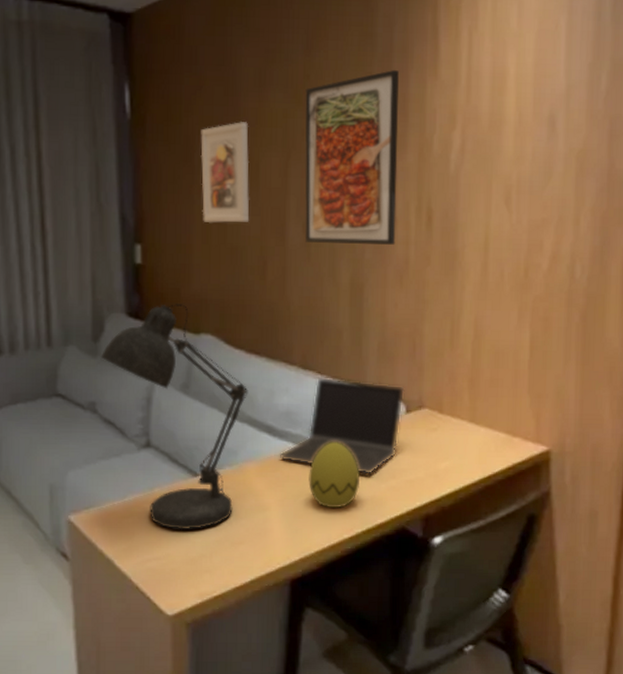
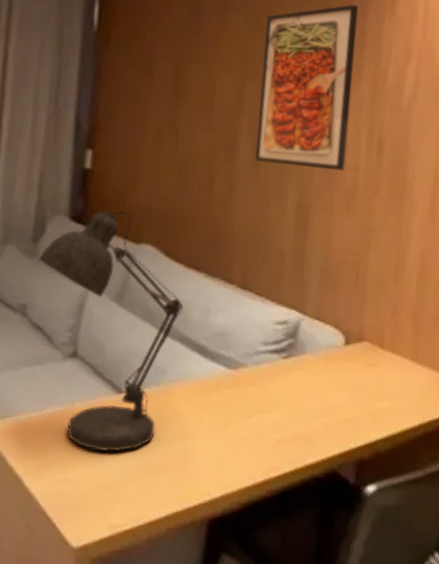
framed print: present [200,122,250,224] -> none [155,41,210,137]
laptop computer: present [280,377,405,476] -> none [210,299,345,409]
decorative egg: present [308,441,362,509] -> none [237,368,294,443]

